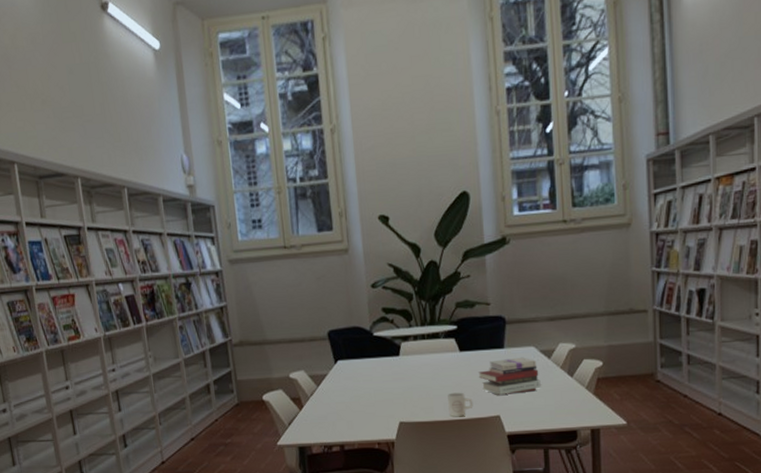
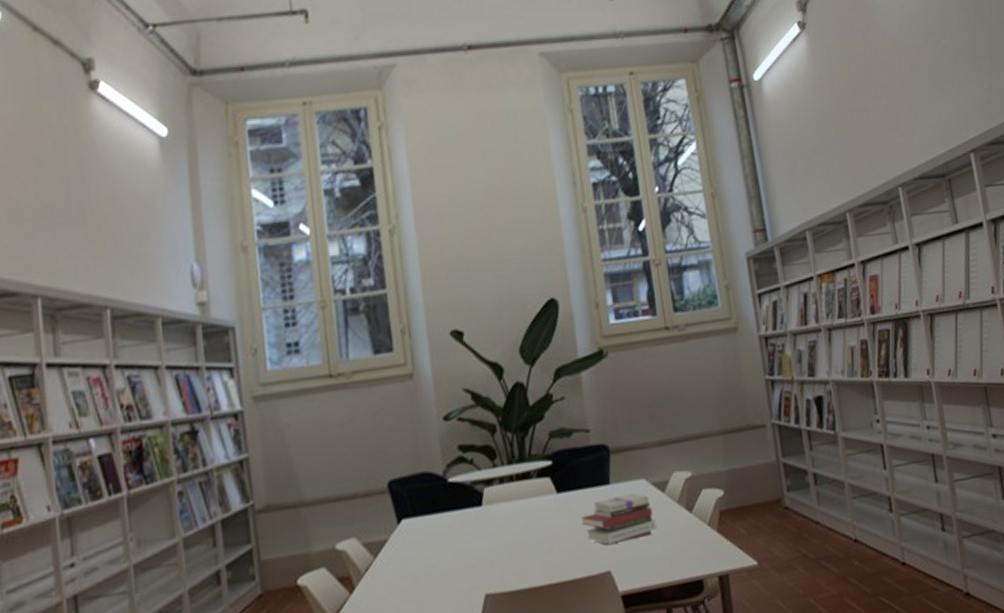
mug: present [448,392,473,418] -> none [545,545,578,580]

